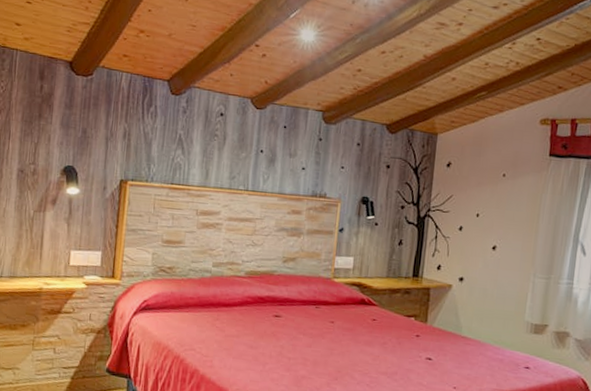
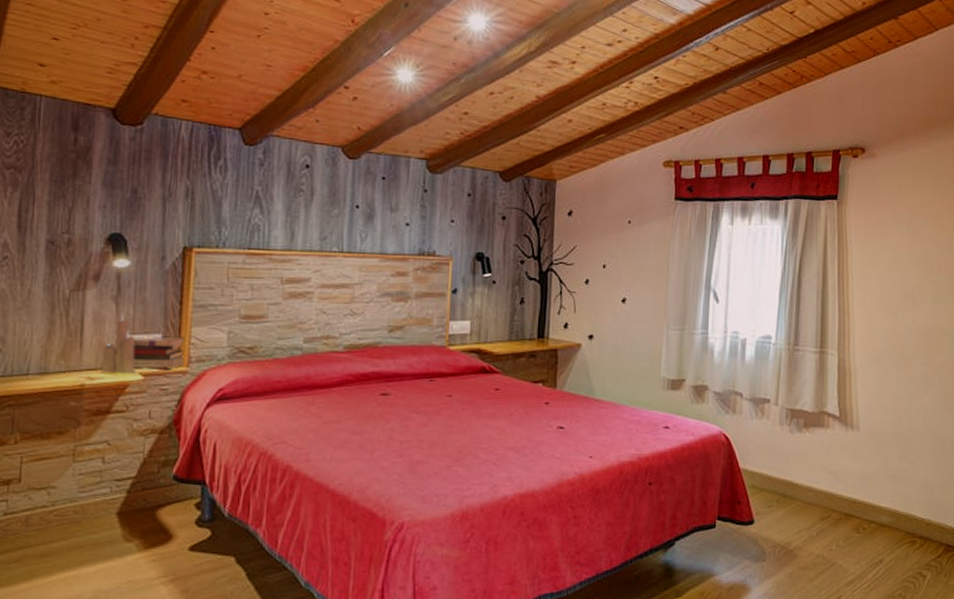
candle: none [55,233,81,283] -> present [101,314,136,375]
books: none [64,252,119,282] -> present [113,335,185,370]

